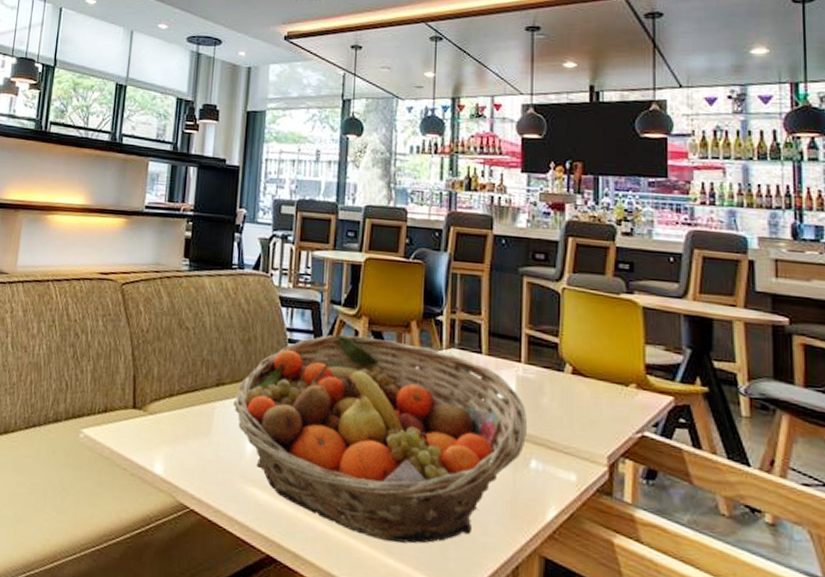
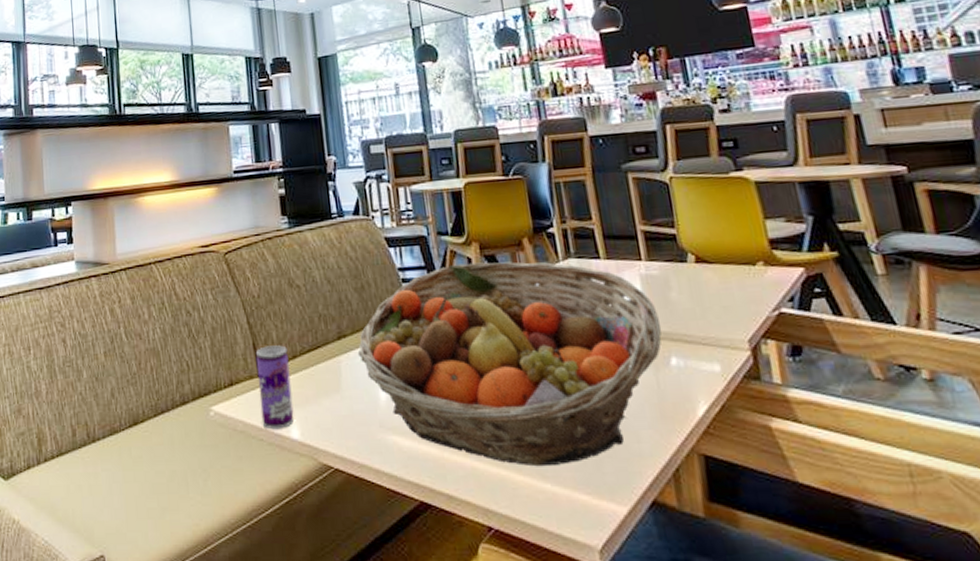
beverage can: none [128,380,166,462] -> present [255,345,295,430]

